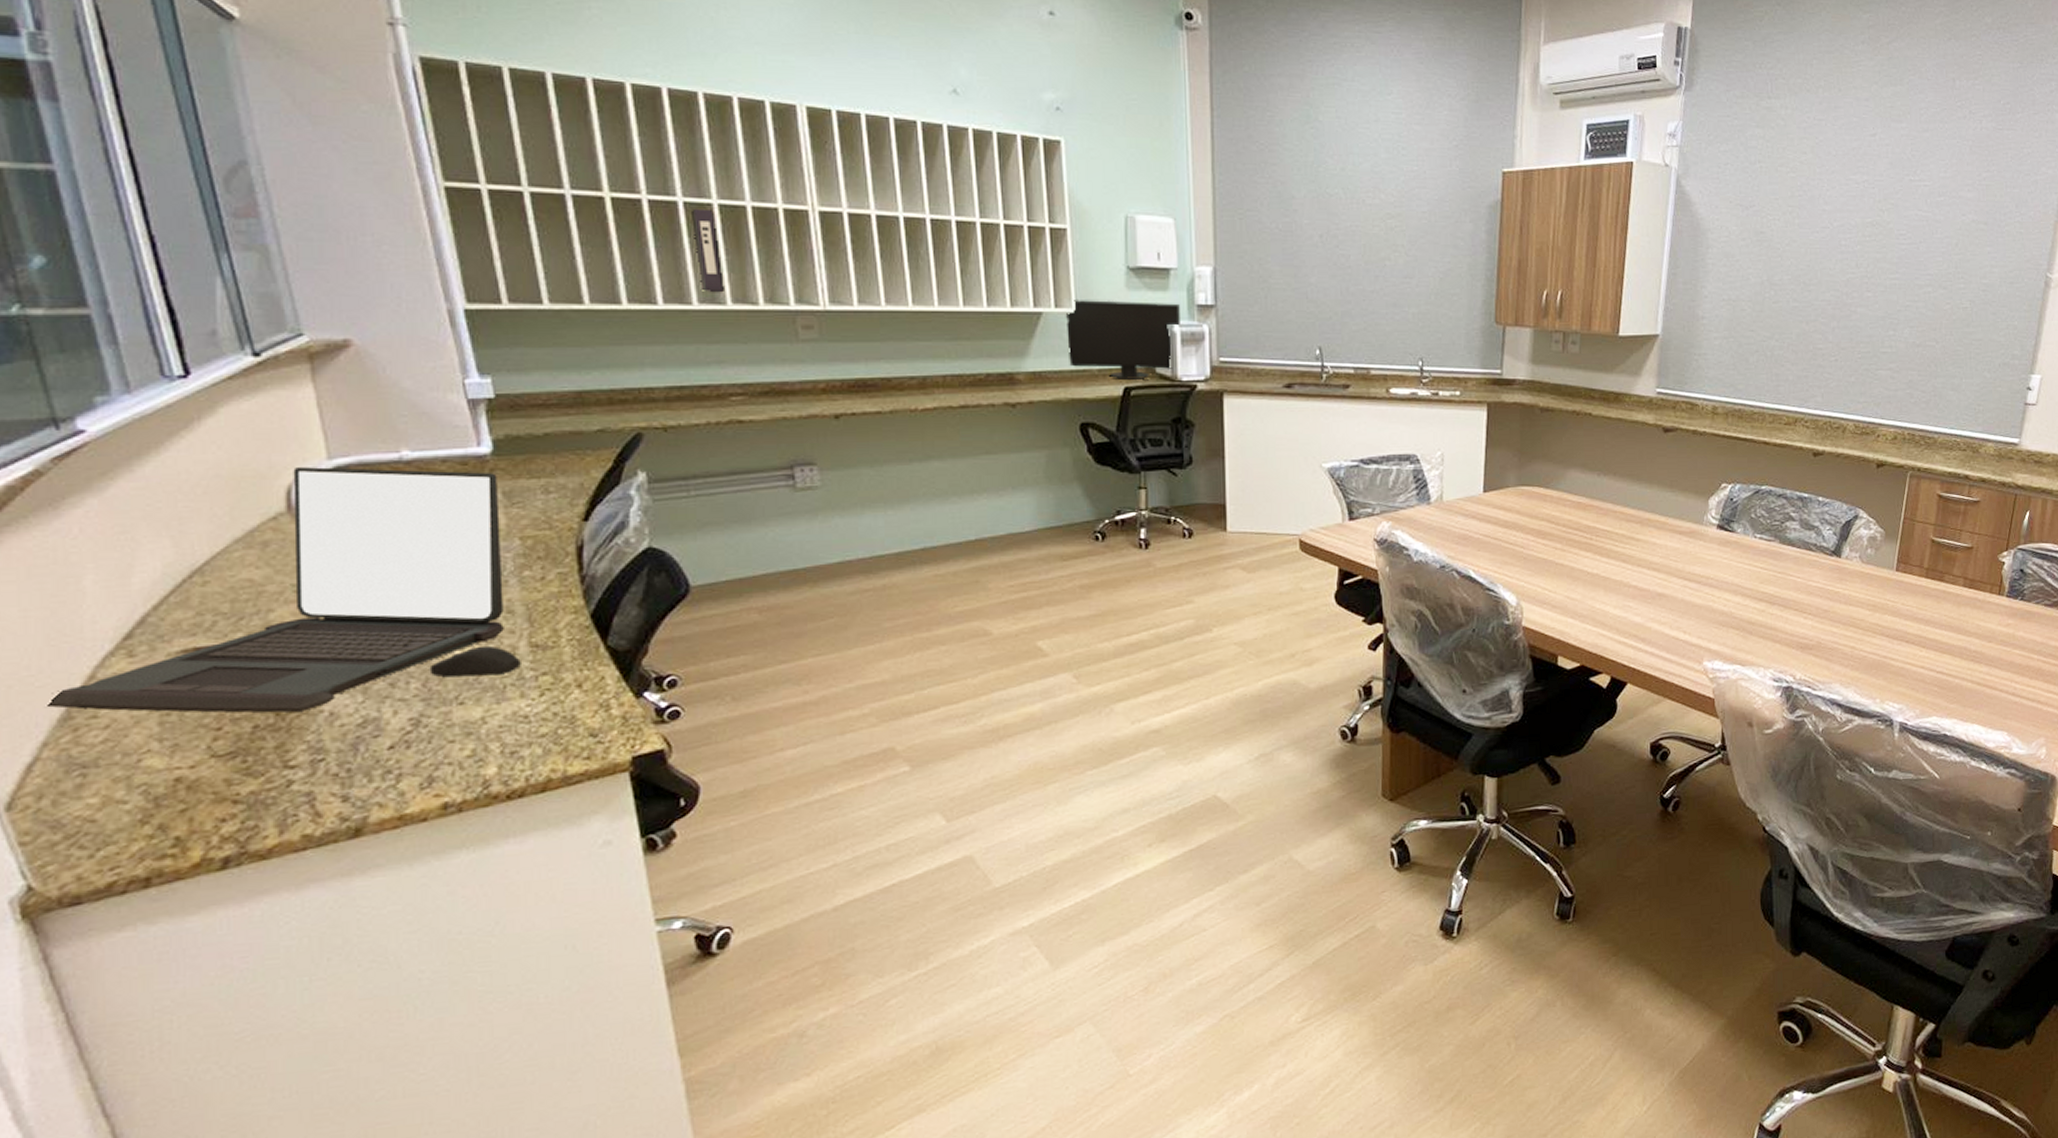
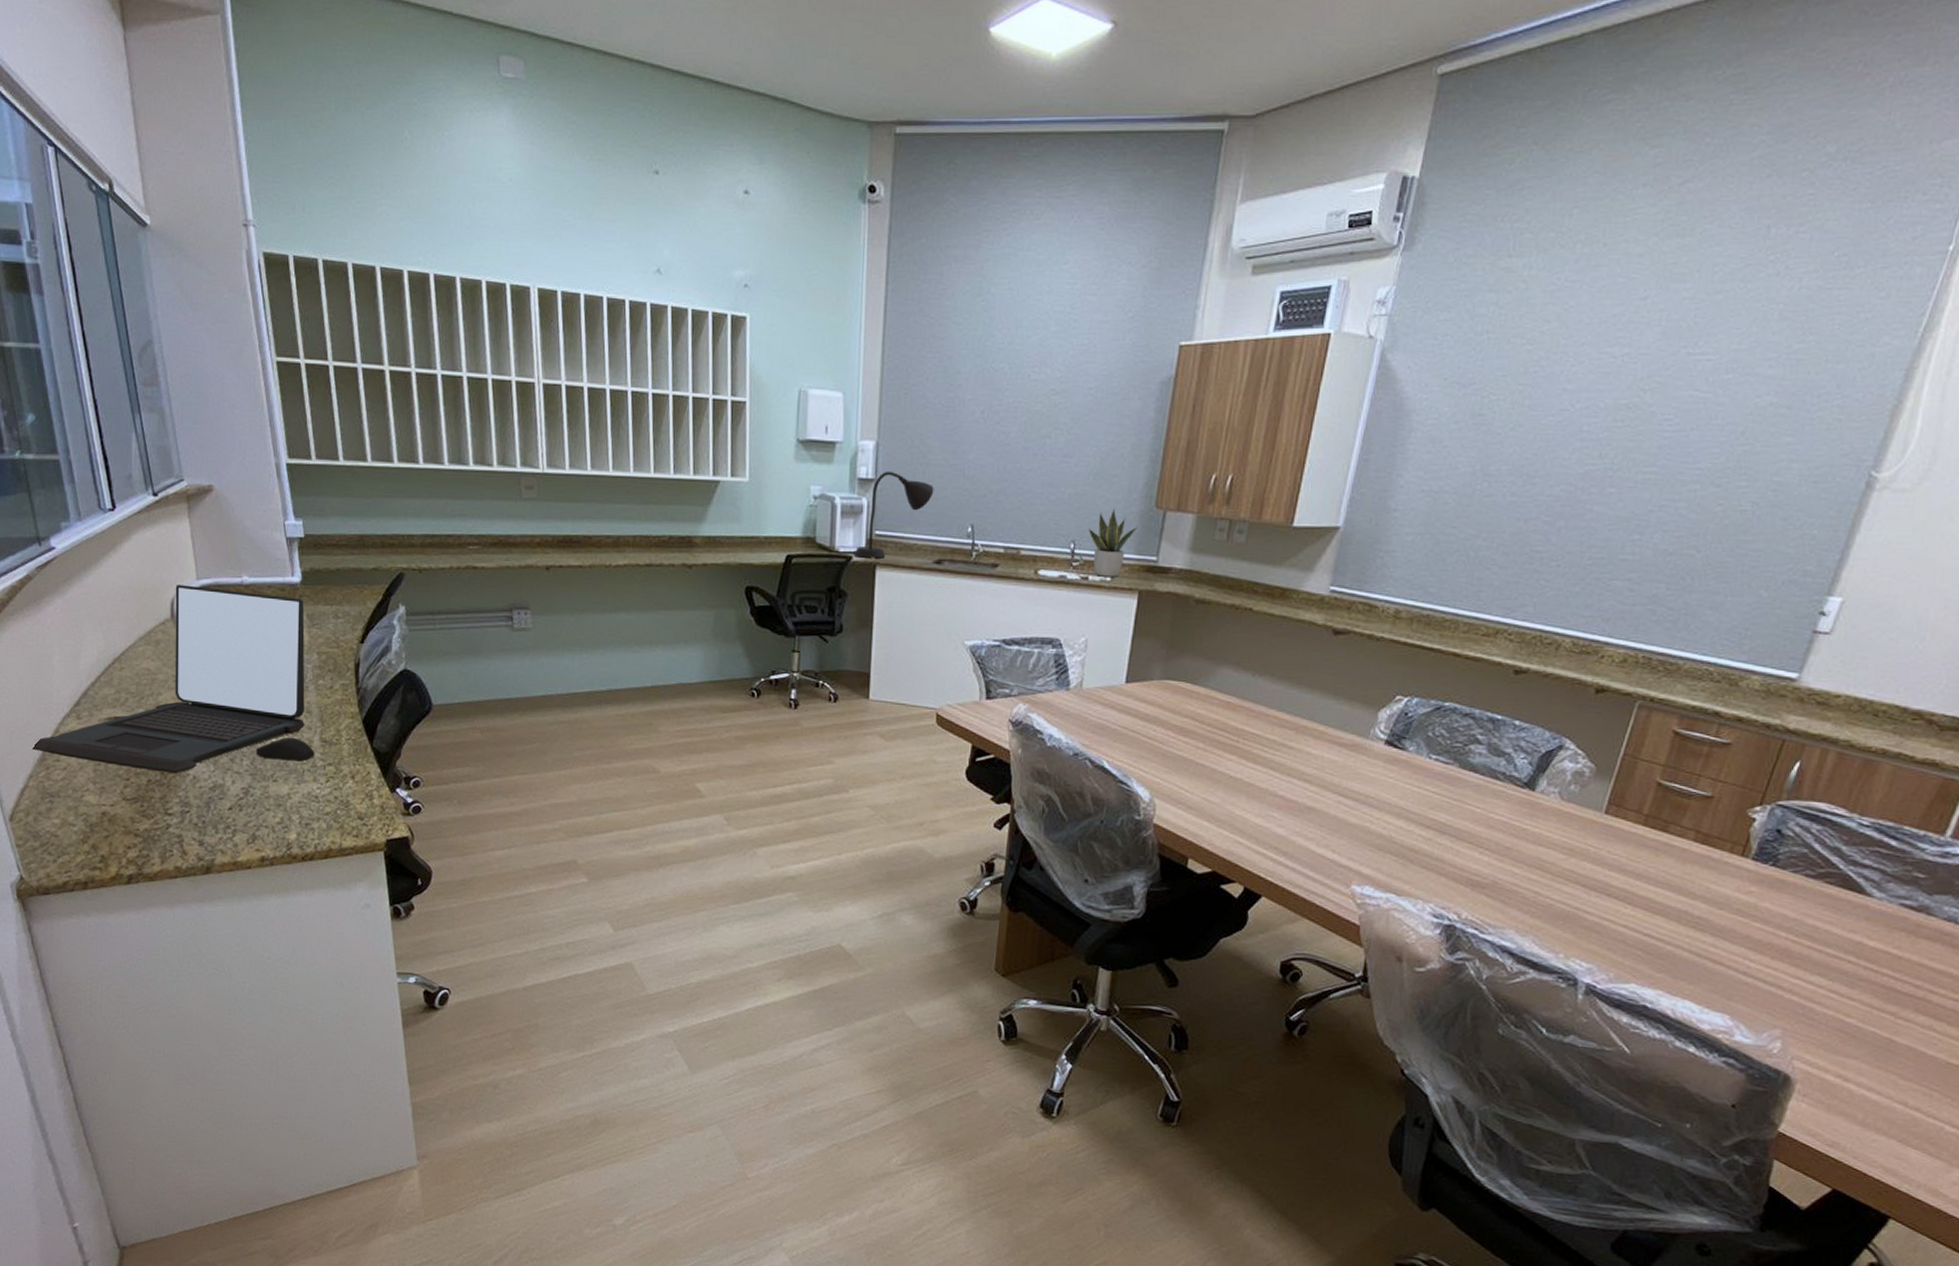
binder: present [690,208,723,291] -> none [446,380,467,454]
computer monitor: present [1066,300,1180,380] -> none [740,470,842,548]
desk lamp: none [1198,296,1278,386] -> present [853,470,934,559]
potted plant: none [1435,326,1481,391] -> present [1089,508,1138,577]

